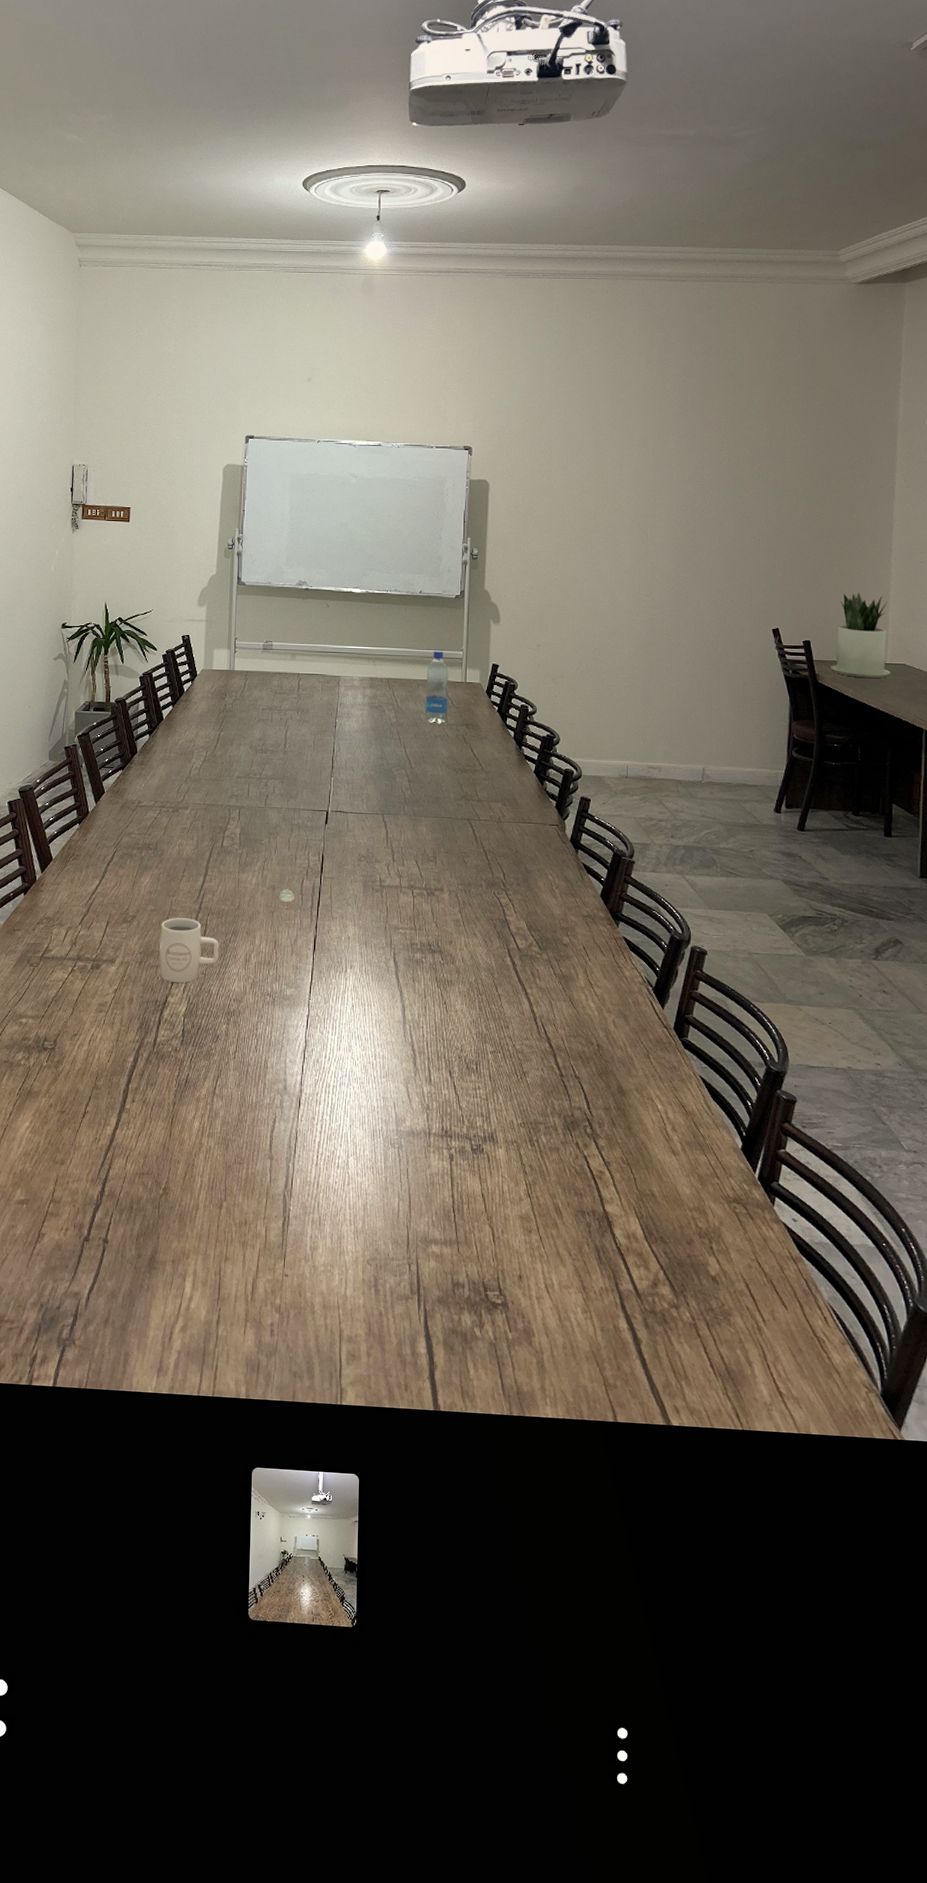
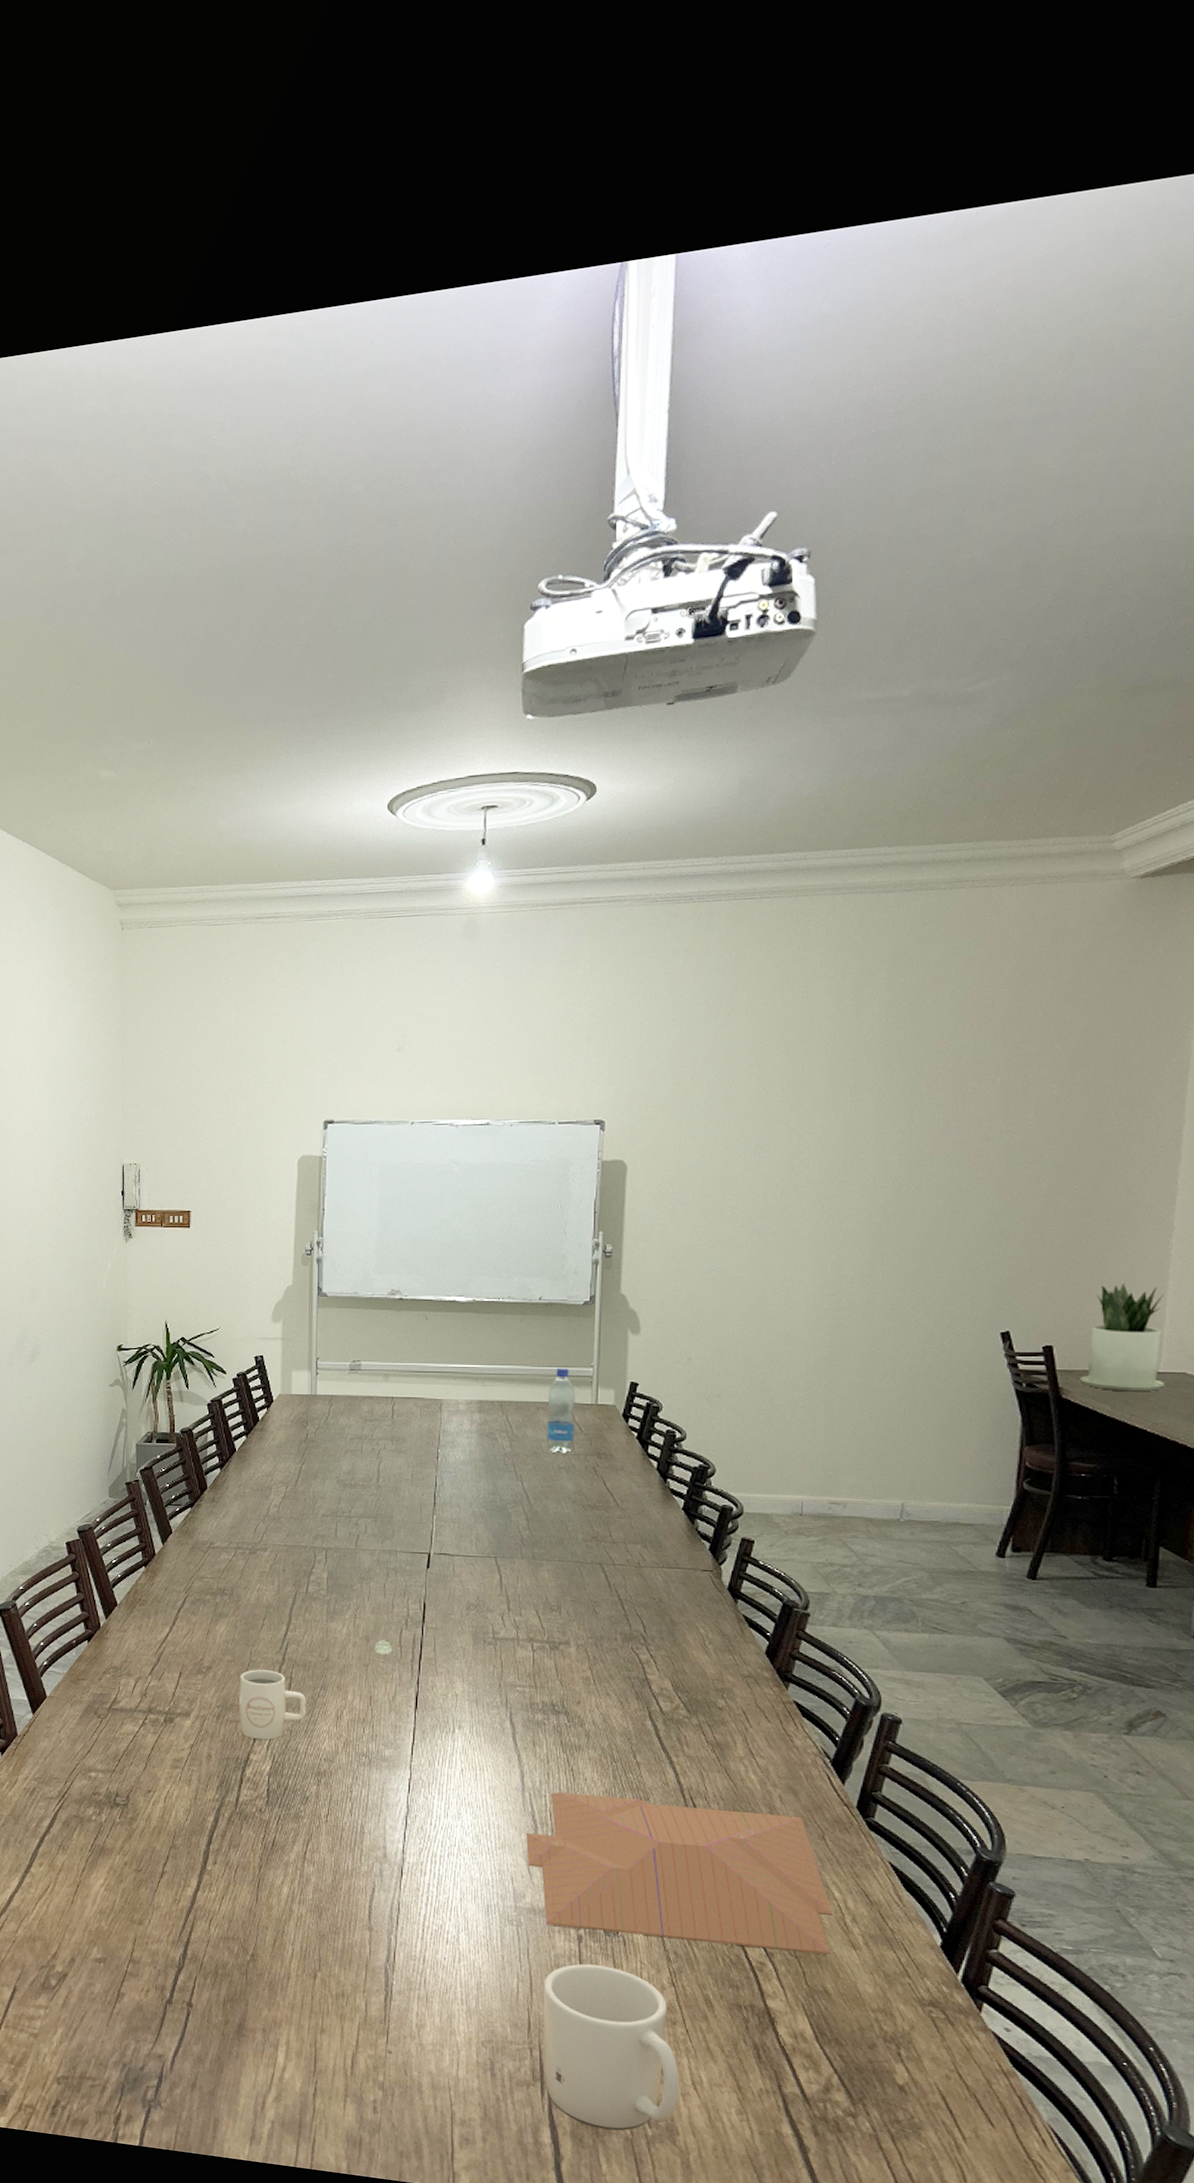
papers: none [406,1023,657,1161] -> present [526,1792,833,1955]
mug: none [419,1181,535,1337] -> present [543,1963,680,2131]

